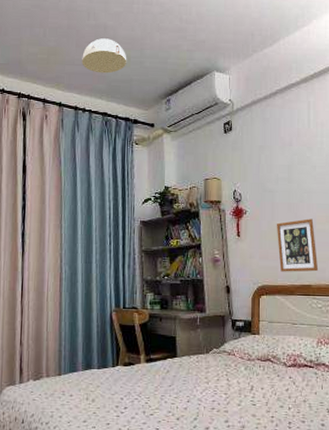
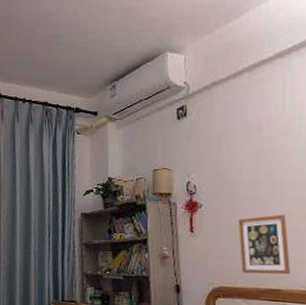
ceiling light: present [82,38,127,74] -> none [22,25,70,62]

